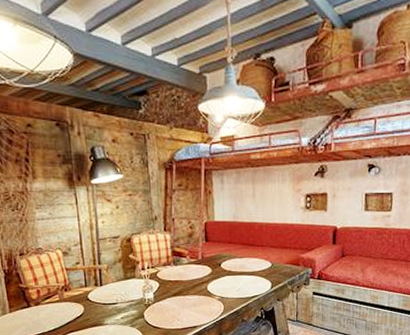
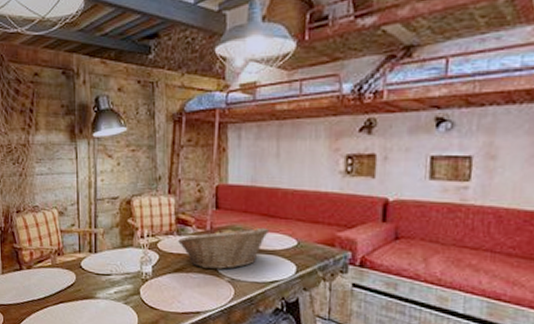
fruit basket: none [175,254,250,290] -> present [178,226,270,269]

